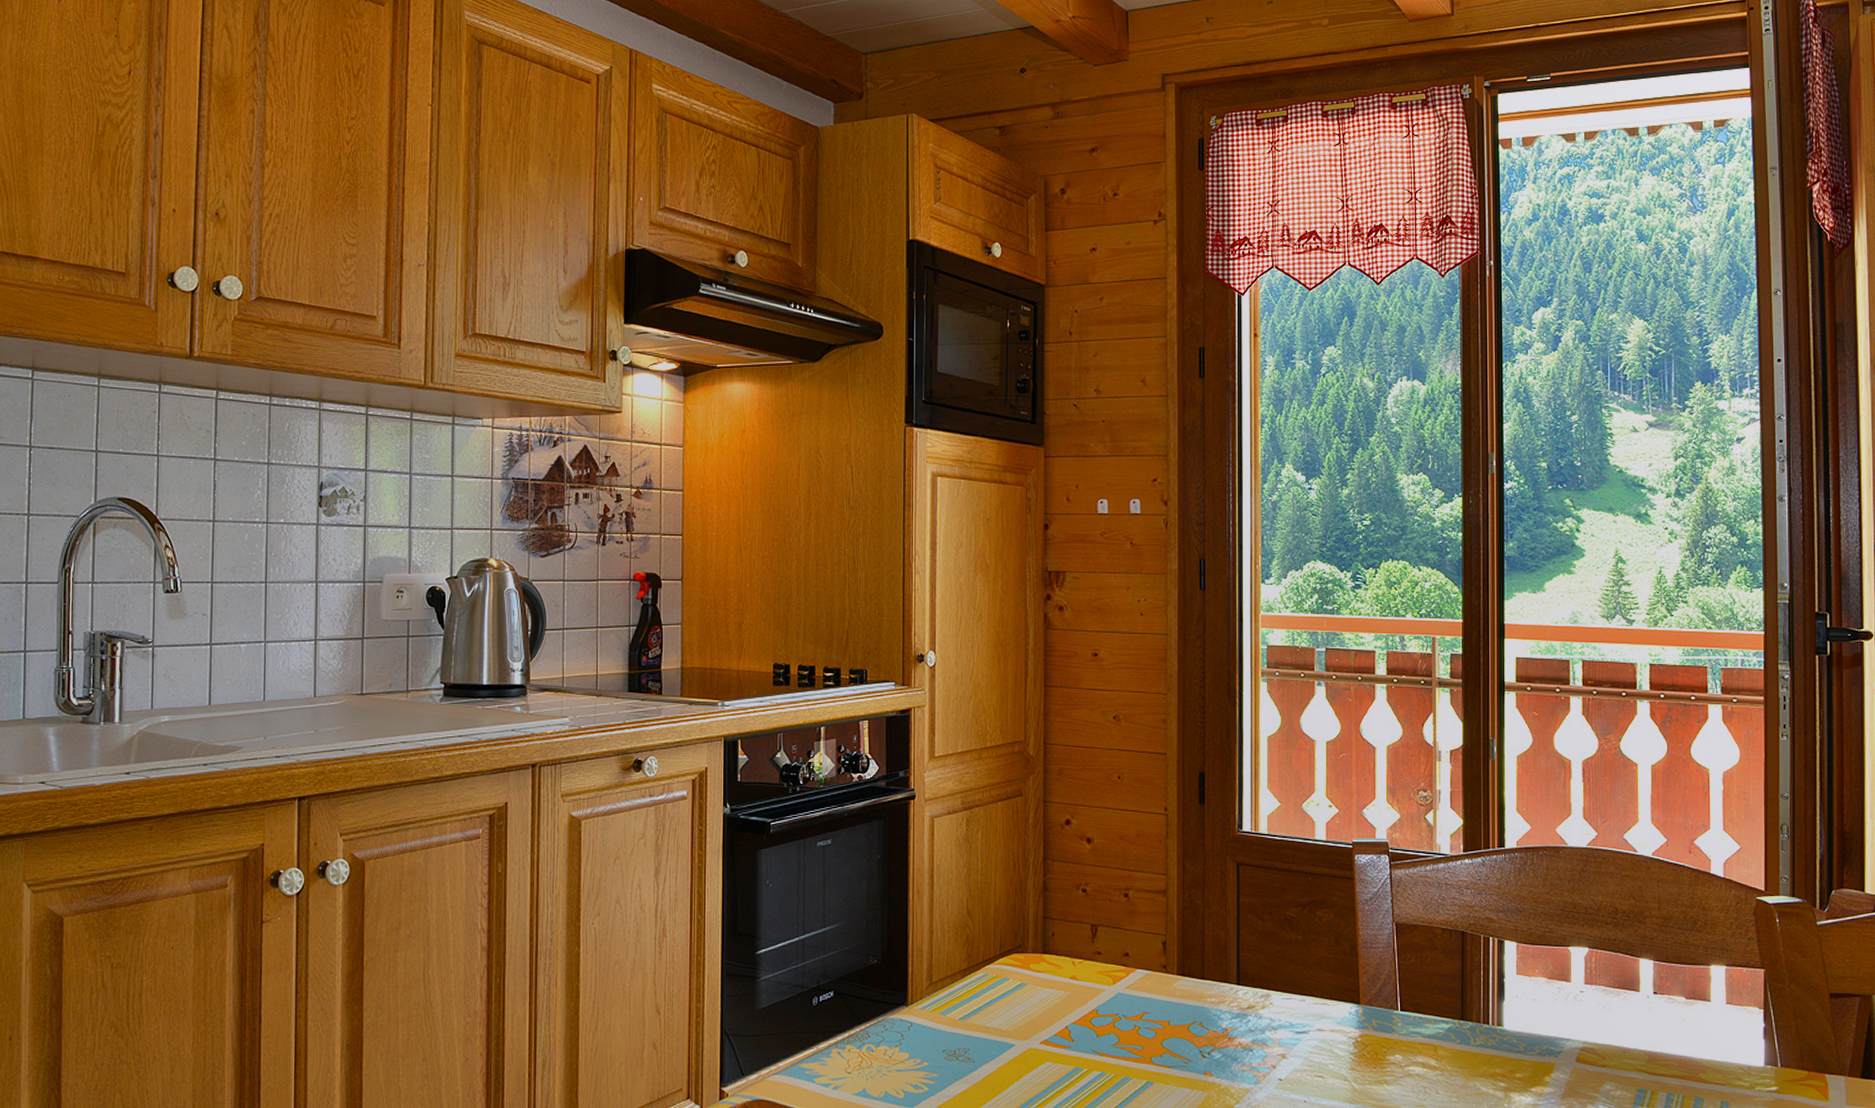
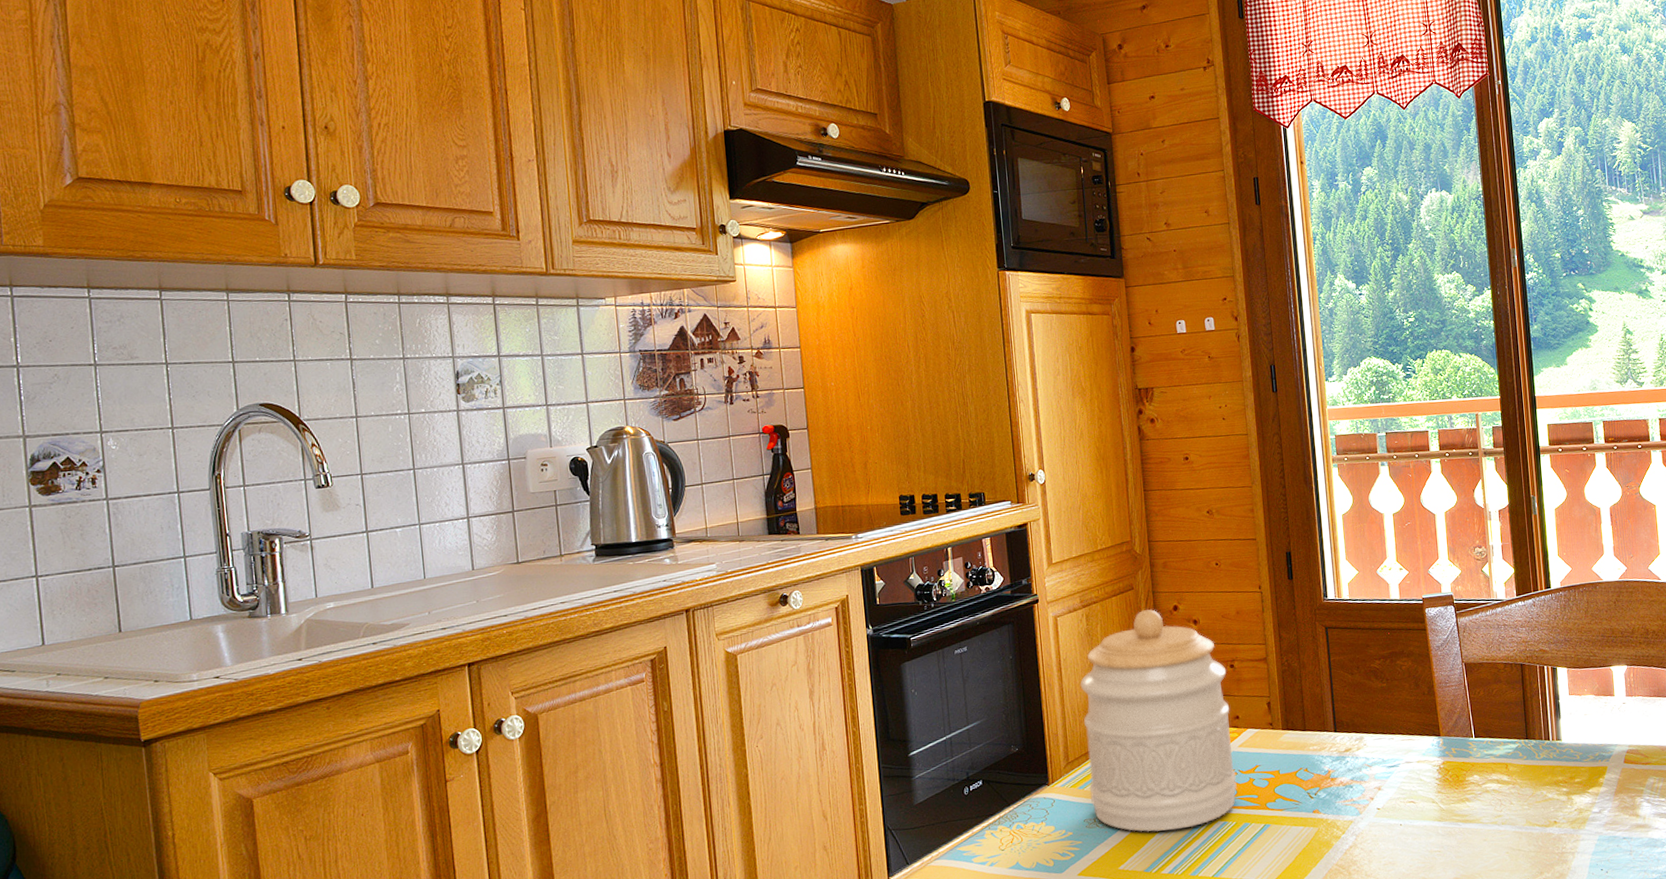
jar: none [952,819,1121,1075] -> present [1080,609,1237,833]

